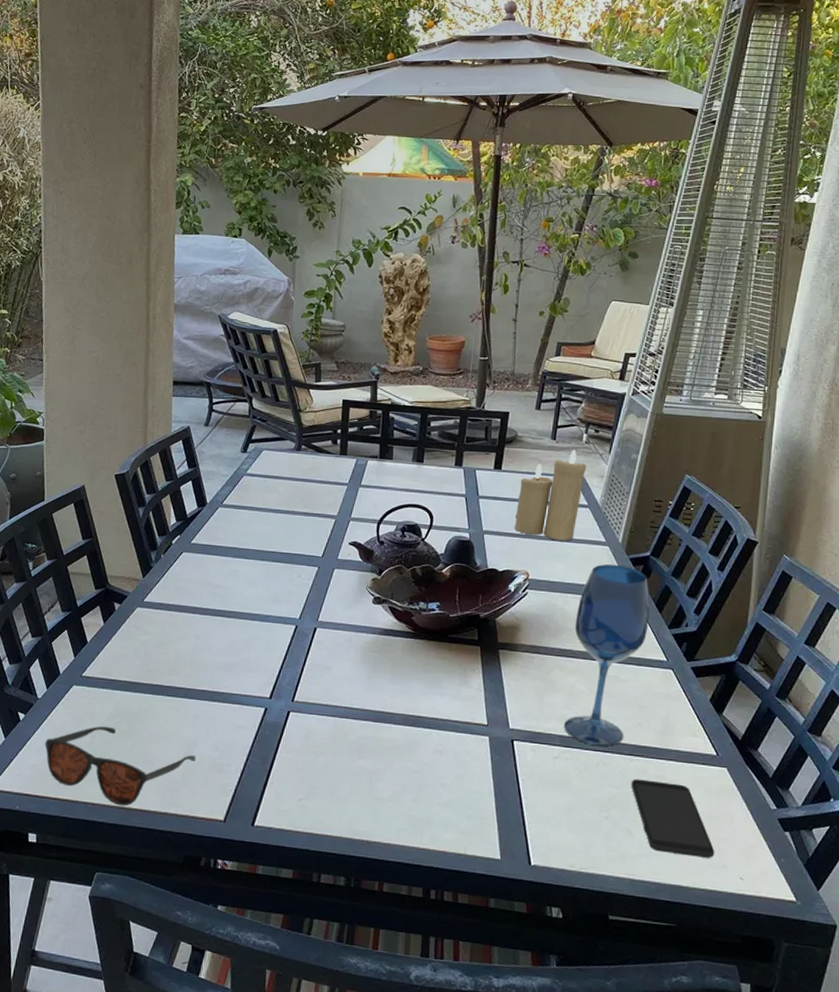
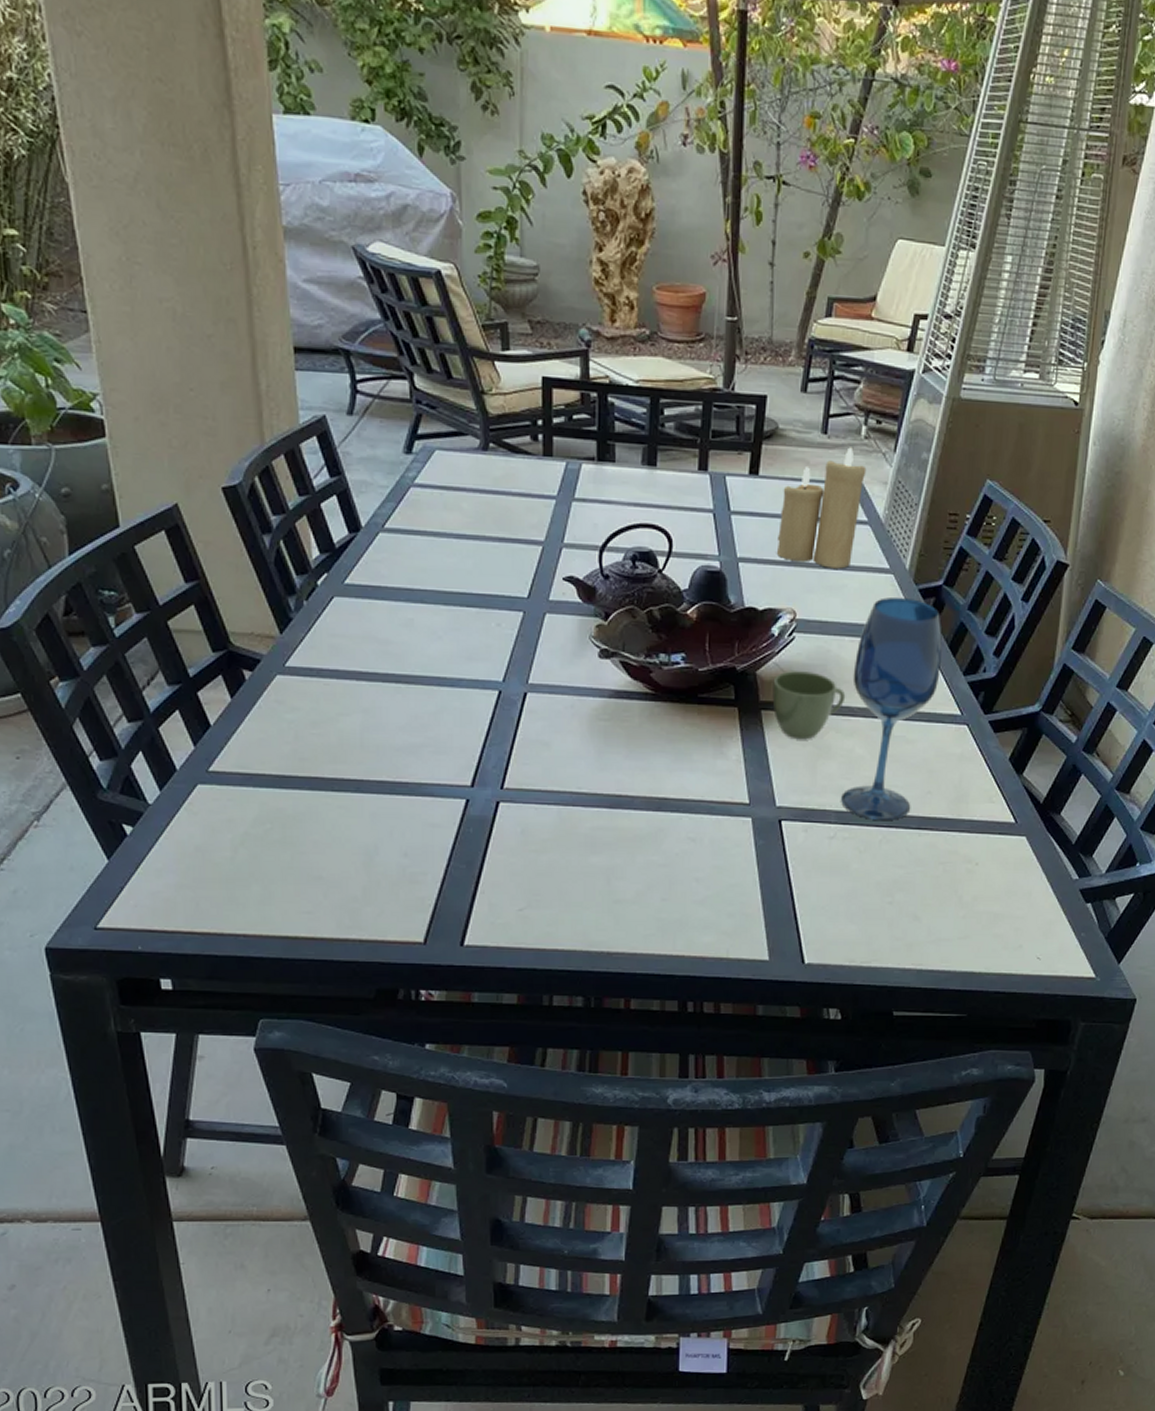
sunglasses: present [45,726,196,807] -> none [167,835,379,935]
cup: none [508,619,569,675] -> present [772,671,846,740]
mobile phone: present [631,779,715,858] -> none [918,856,1011,939]

